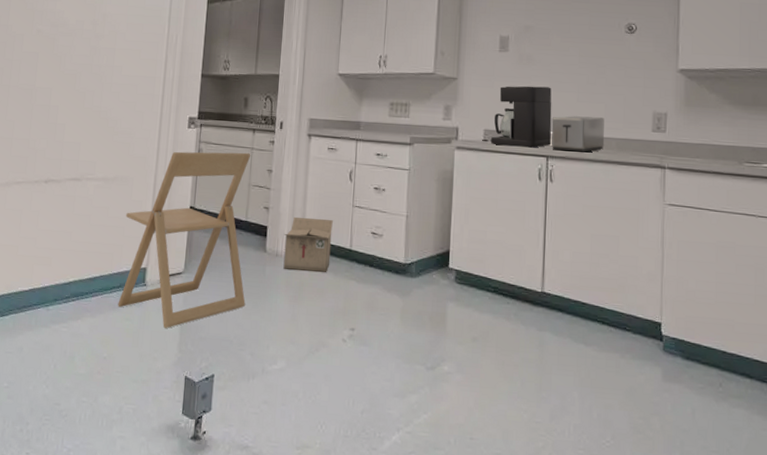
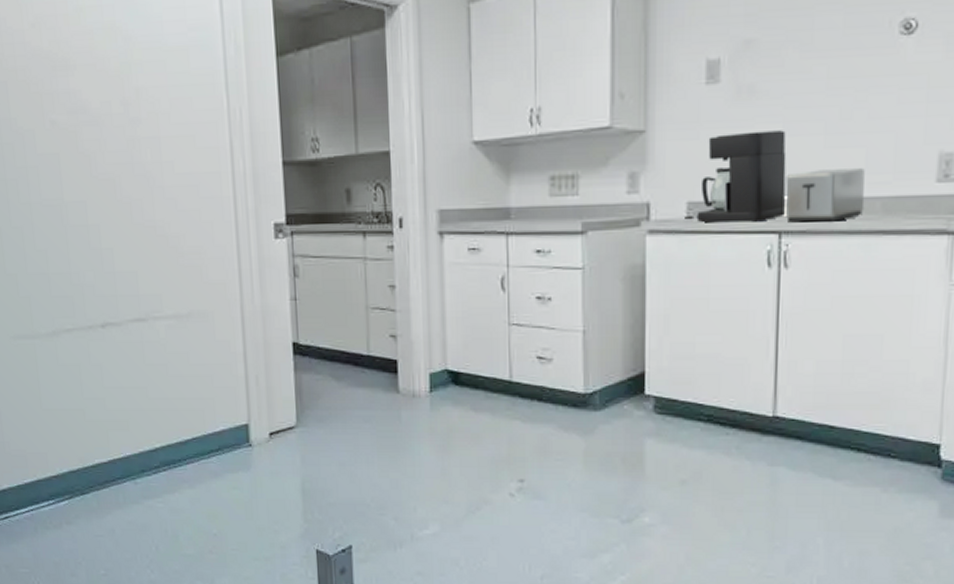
folding chair: present [118,151,251,328] -> none [212,265,380,495]
cardboard box: present [283,216,333,272] -> none [421,344,485,412]

